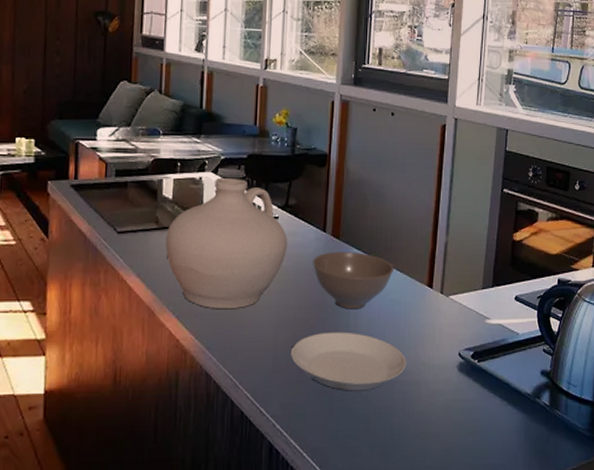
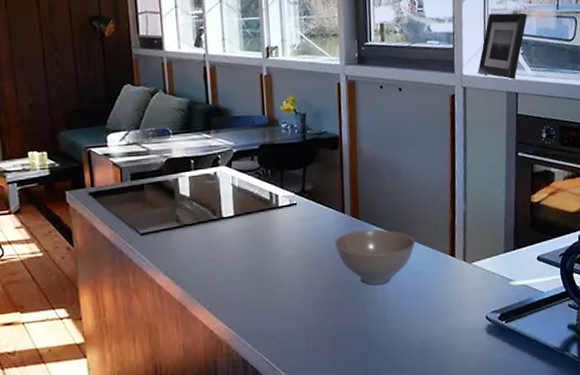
ceramic jug: present [165,177,287,310] -> none [188,170,308,298]
plate: present [291,331,407,391] -> none [322,307,436,363]
picture frame: none [470,50,524,116] -> present [477,12,528,79]

